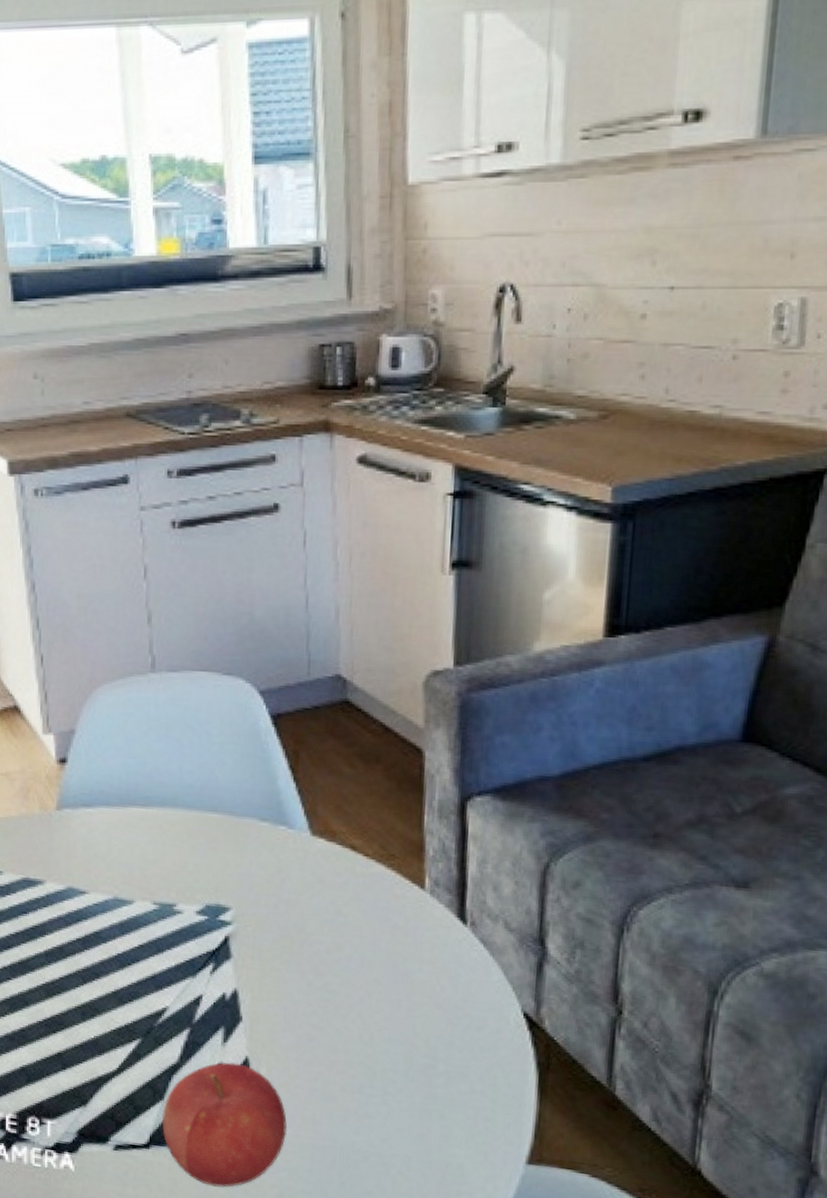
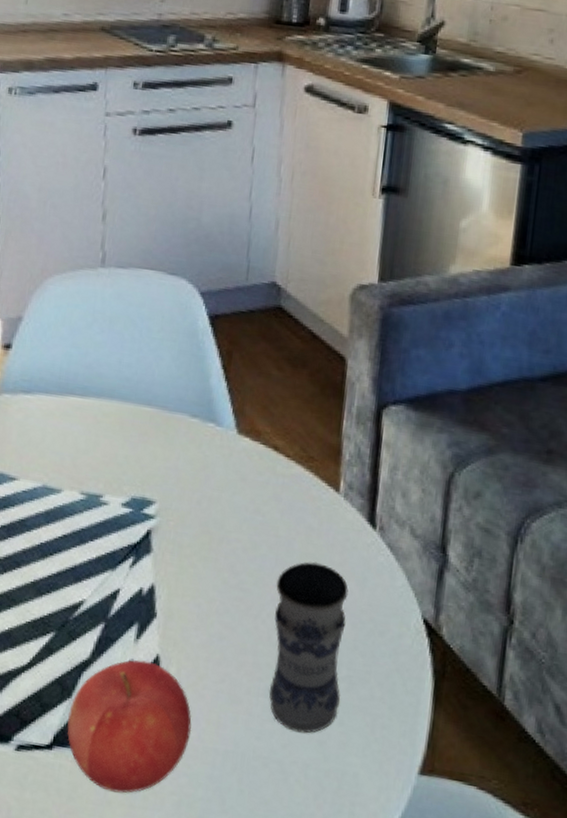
jar: none [364,960,441,1127] -> present [269,562,348,733]

